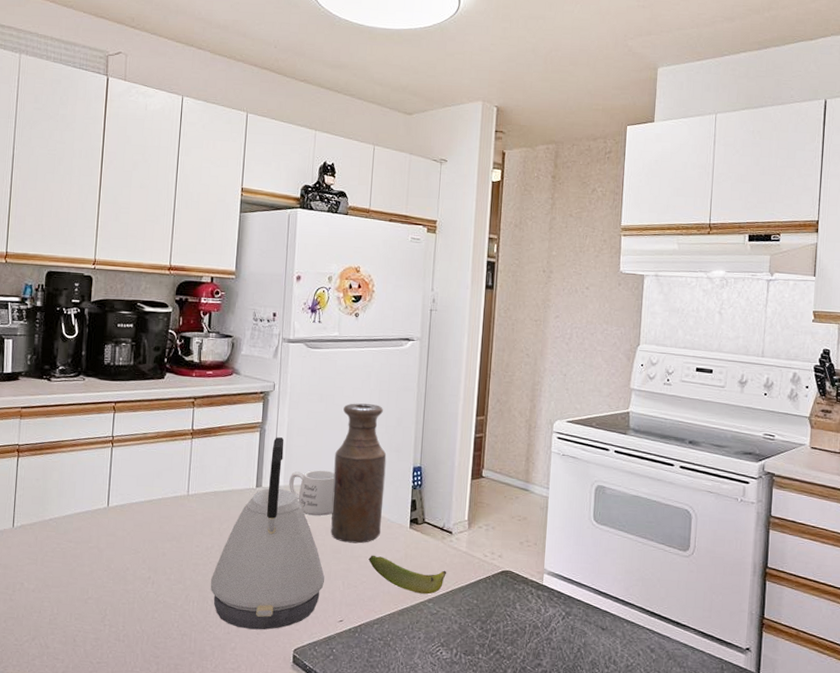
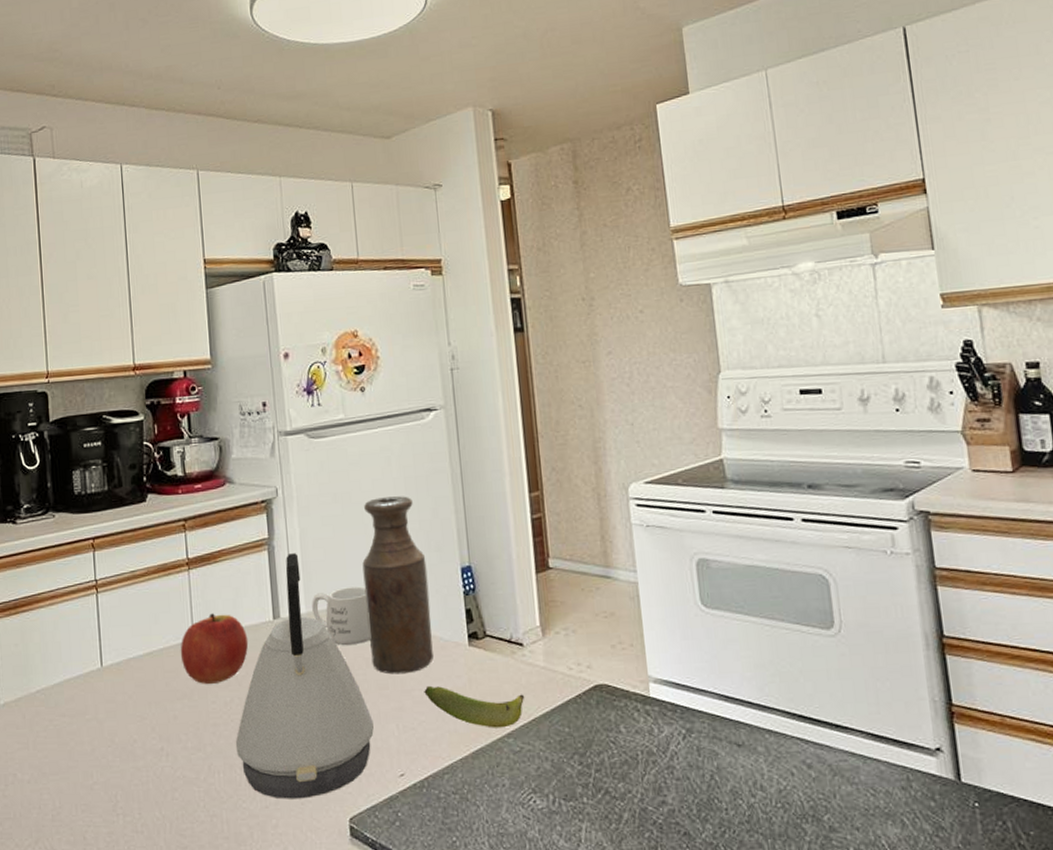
apple: none [175,476,233,532] -> present [180,613,249,684]

